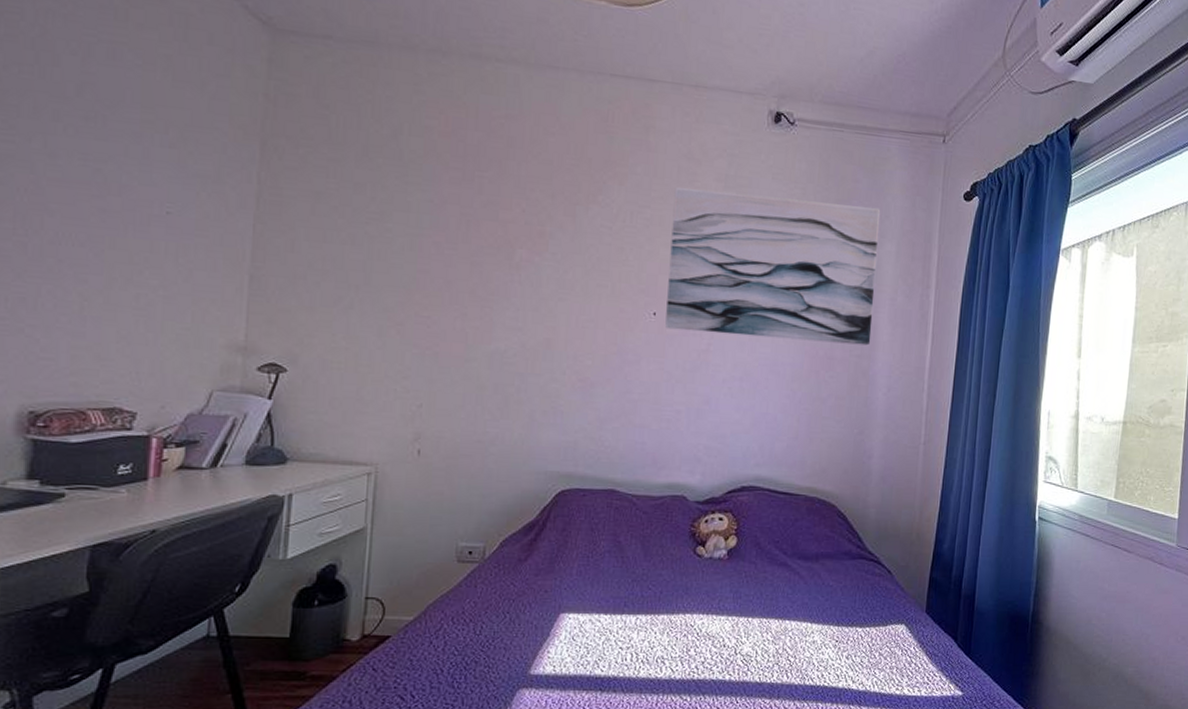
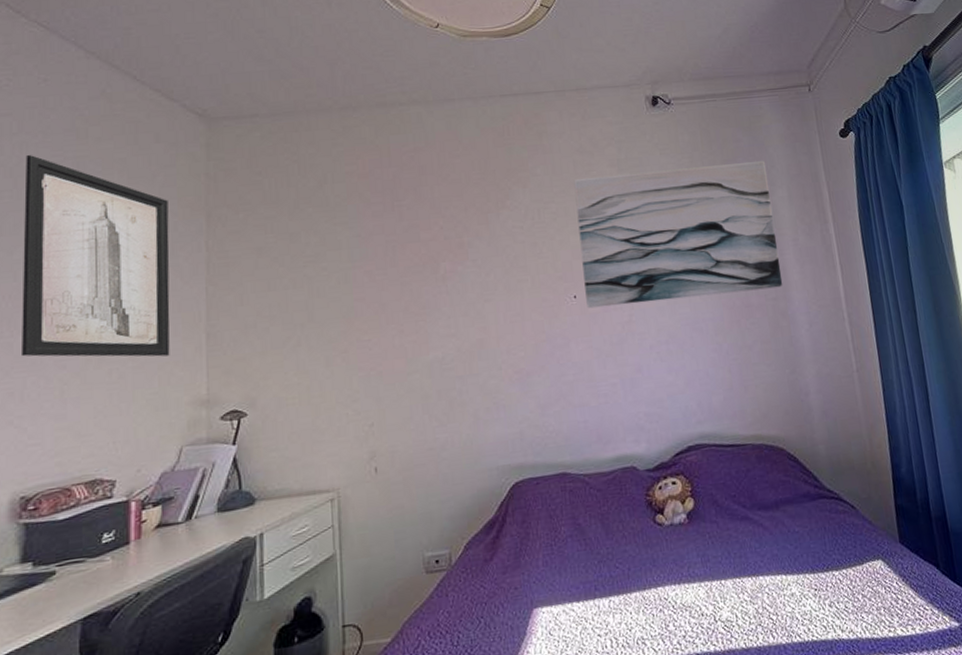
wall art: none [37,27,218,291] -> present [22,155,170,357]

